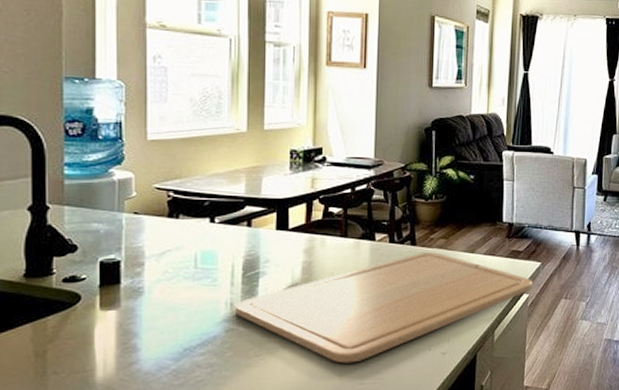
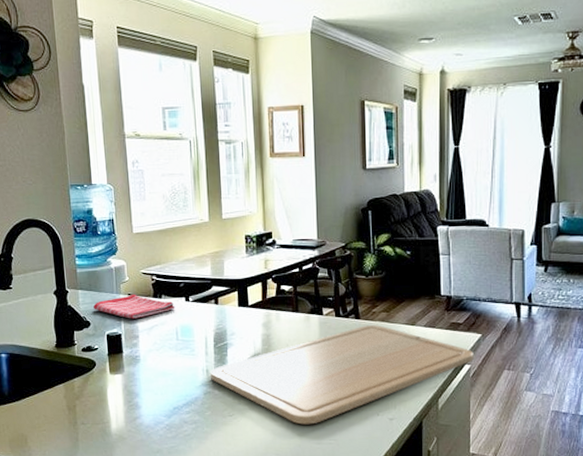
dish towel: none [84,212,196,243] -> present [93,294,175,319]

